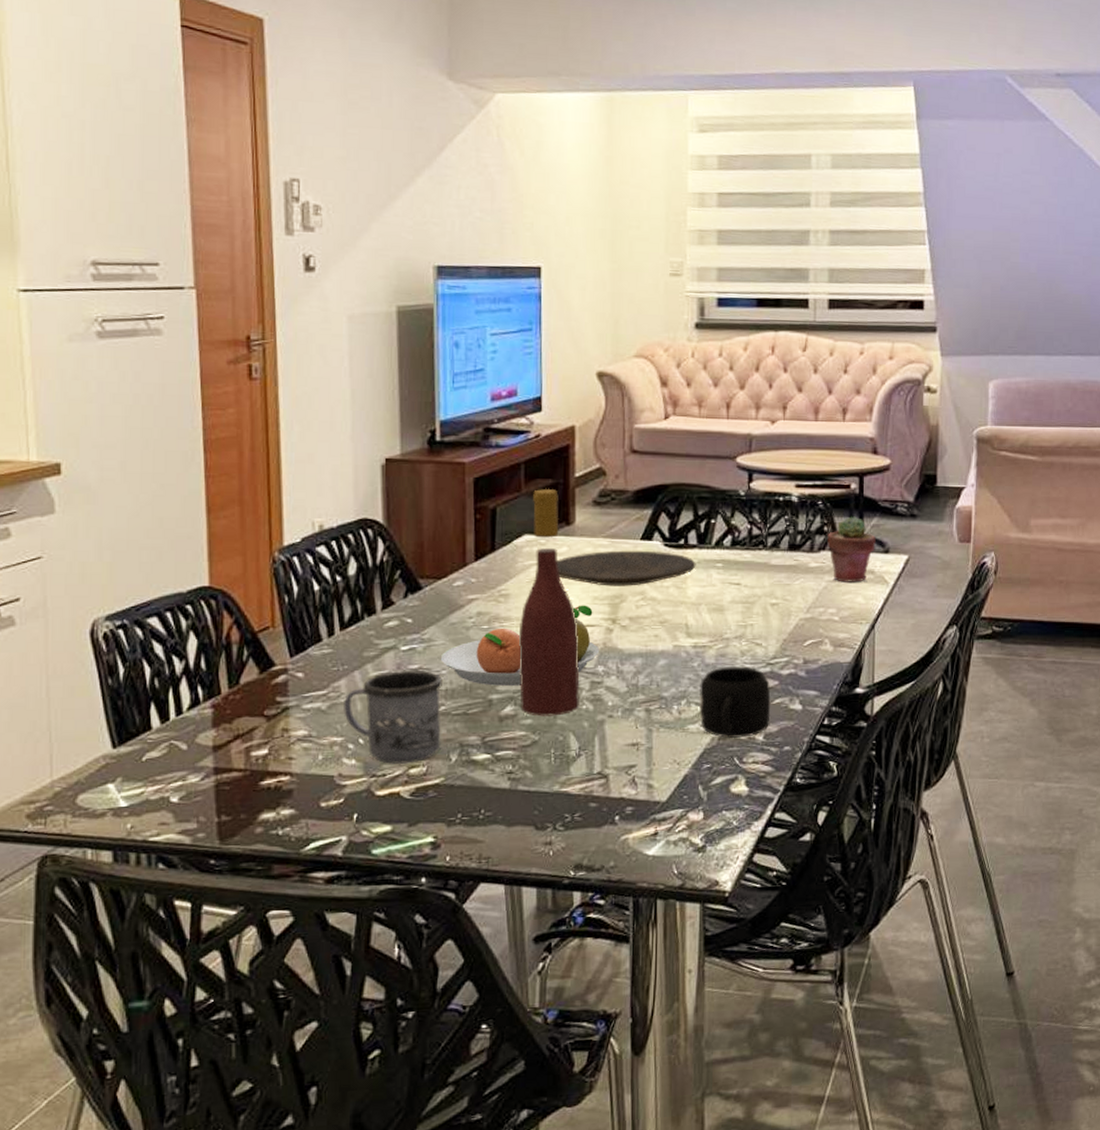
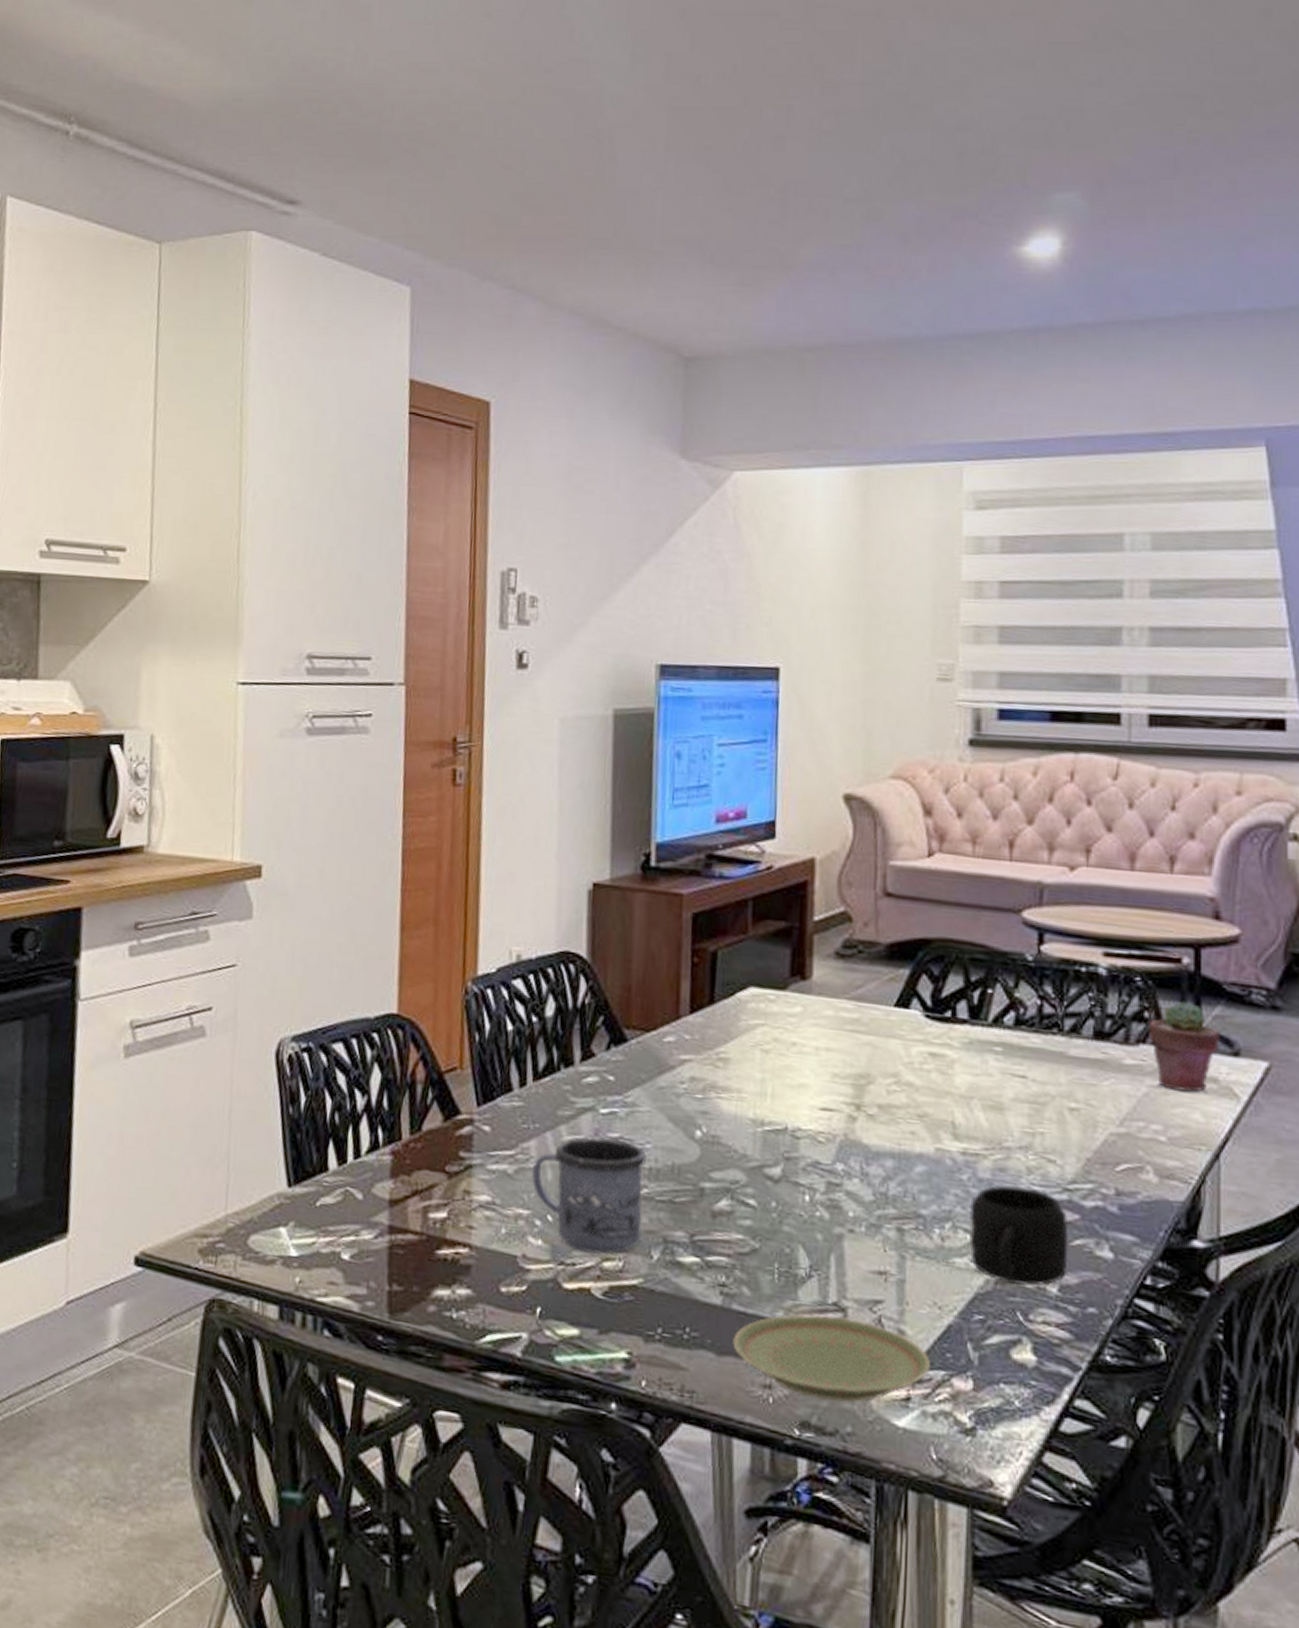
fruit bowl: present [440,605,599,686] -> none [644,1081,838,1175]
wine bottle: present [519,488,580,717] -> none [737,932,813,1221]
plate: none [520,782,672,847] -> present [733,1314,930,1403]
plate: present [557,550,696,586] -> none [788,1016,967,1065]

